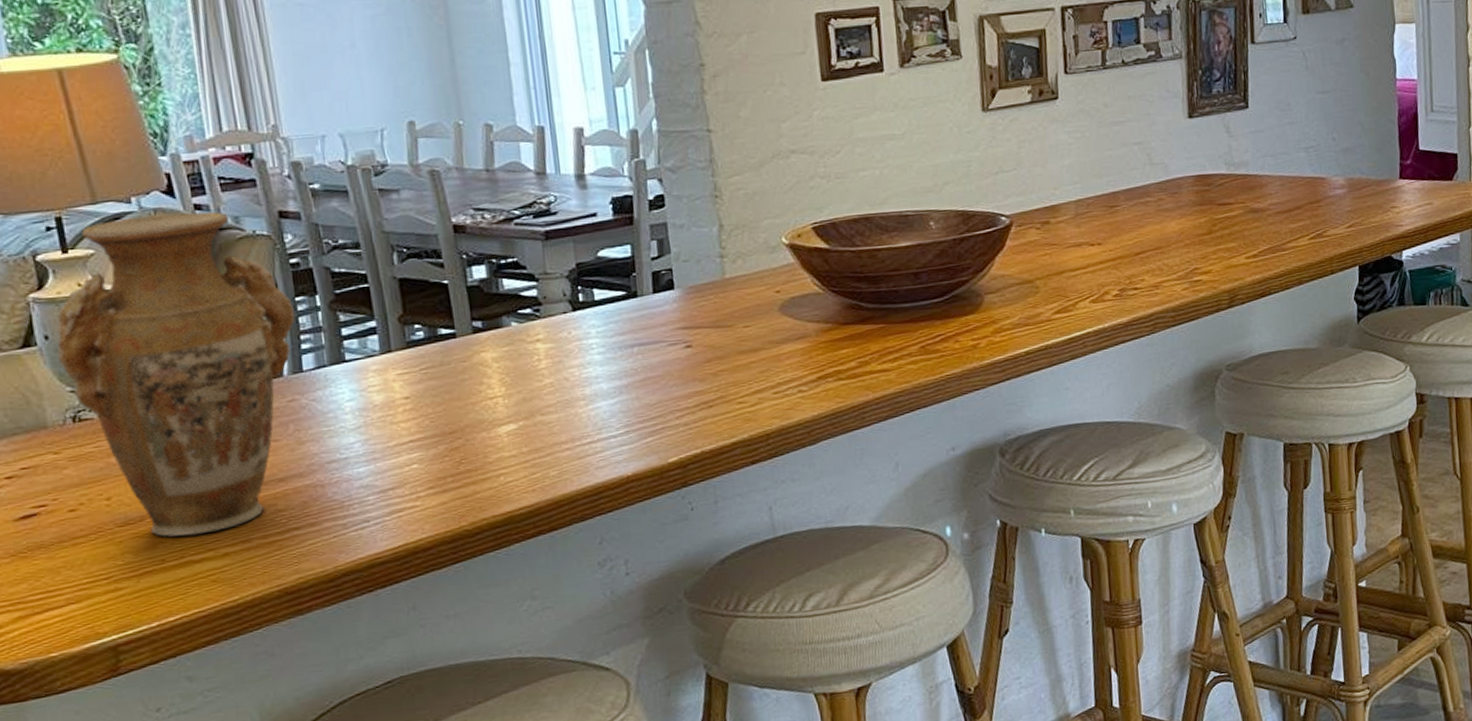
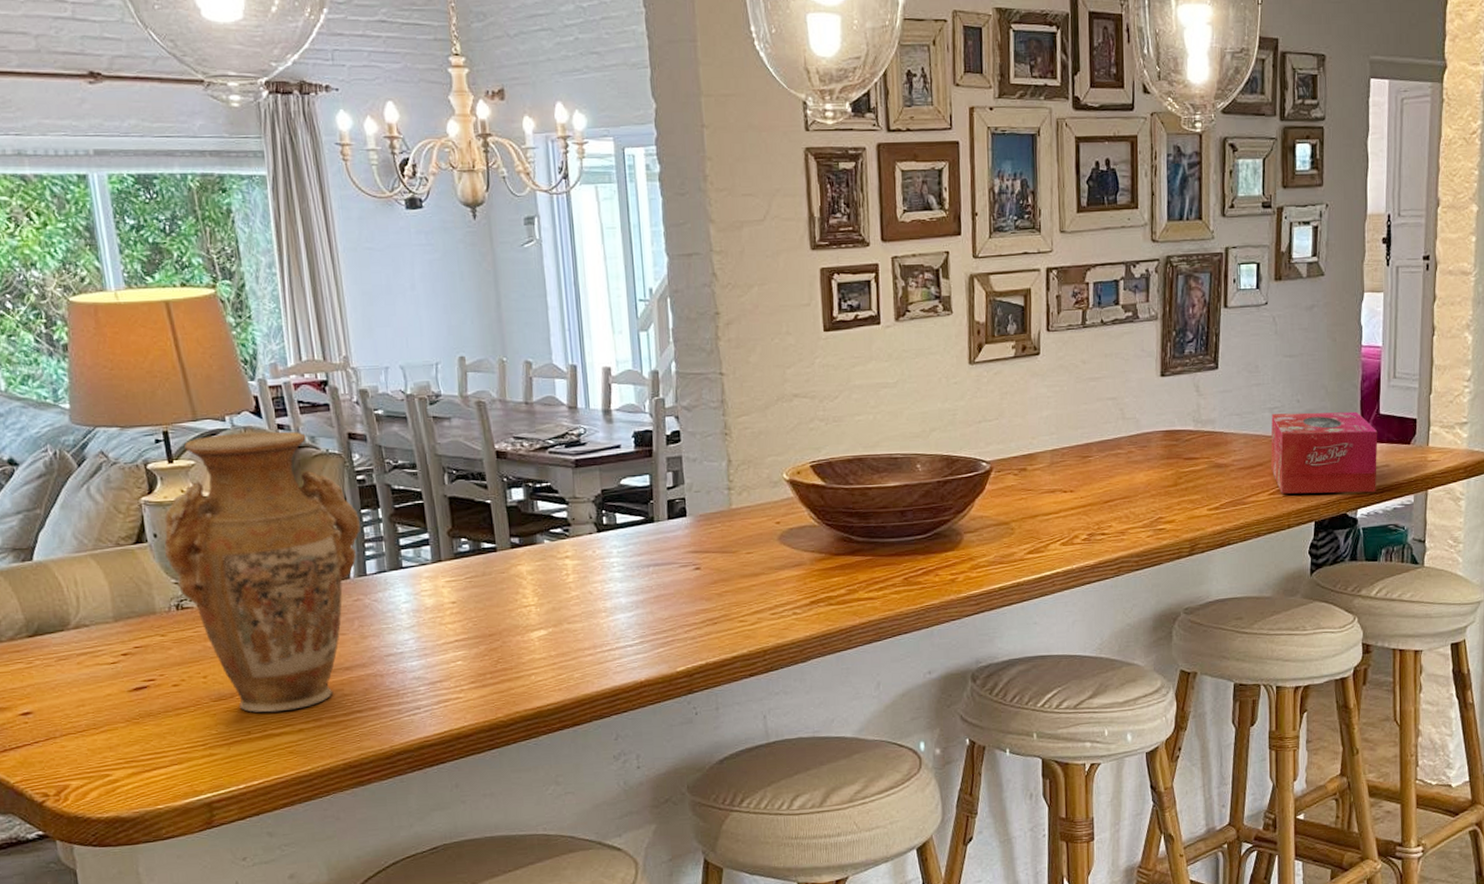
tissue box: none [1307,148,1421,238] -> present [1271,411,1378,494]

